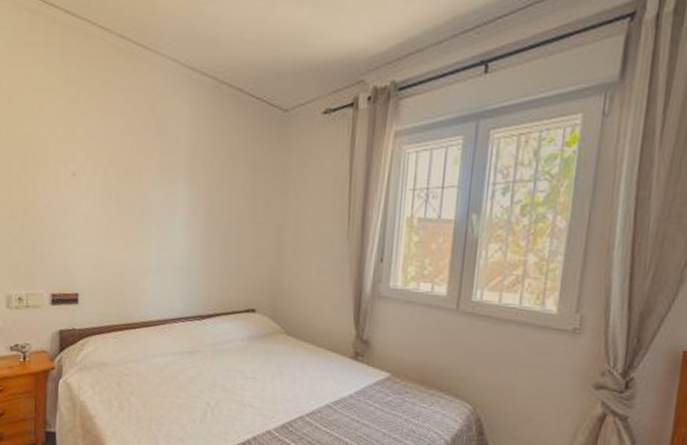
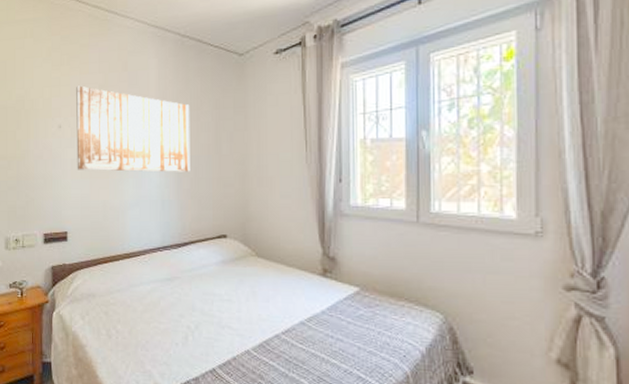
wall art: none [92,128,224,238] -> present [76,85,191,172]

